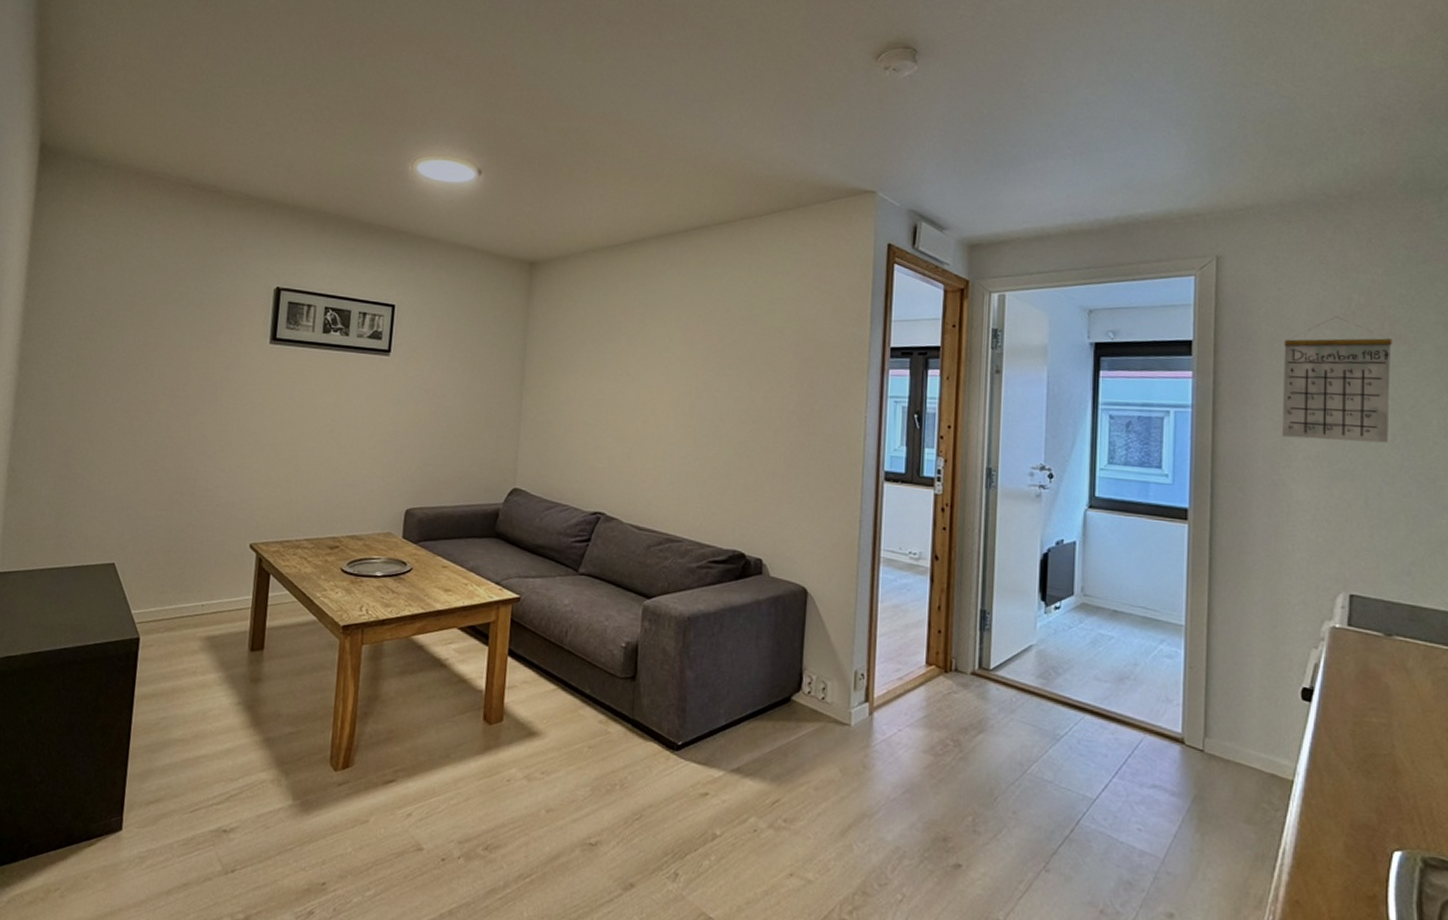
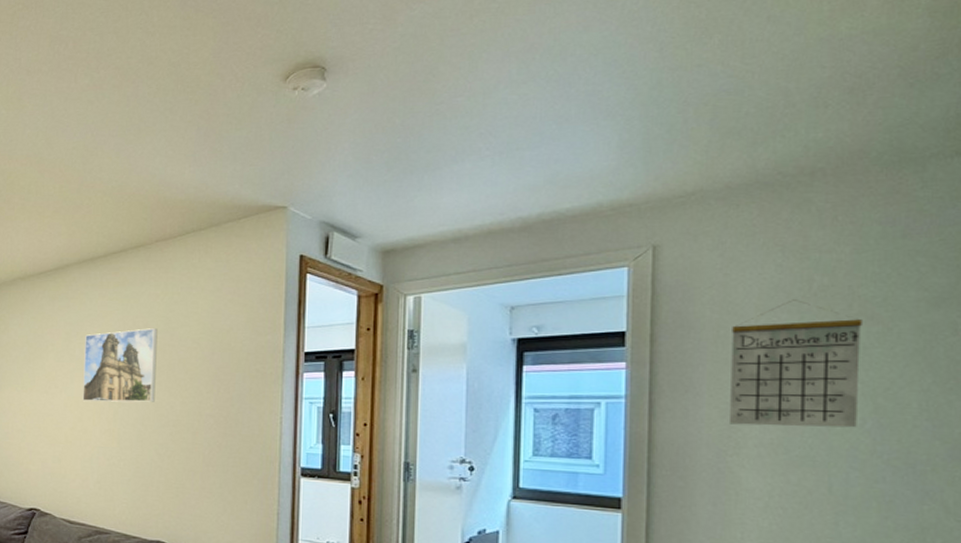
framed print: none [656,313,740,396] -> present [82,328,158,403]

